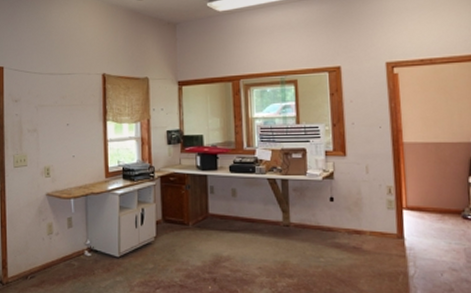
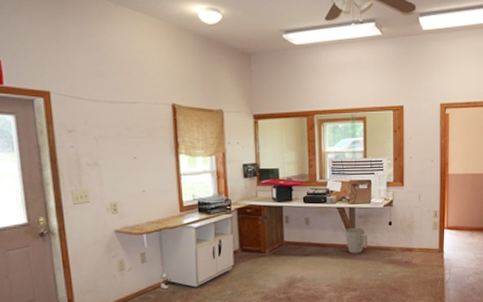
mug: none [278,202,305,232] -> present [346,227,367,254]

